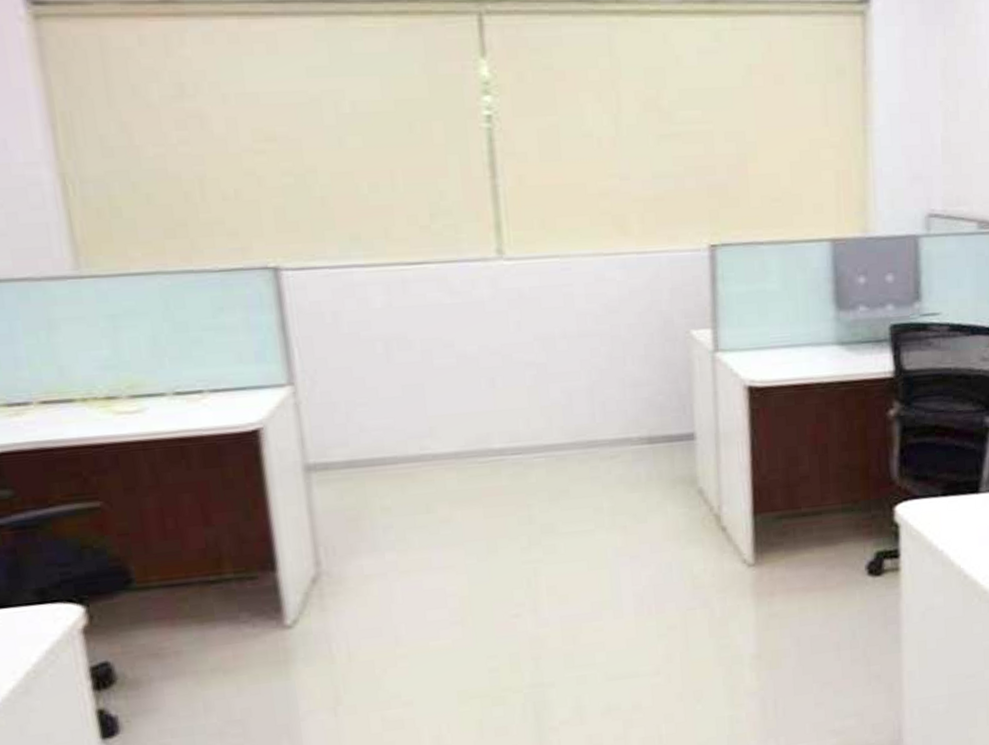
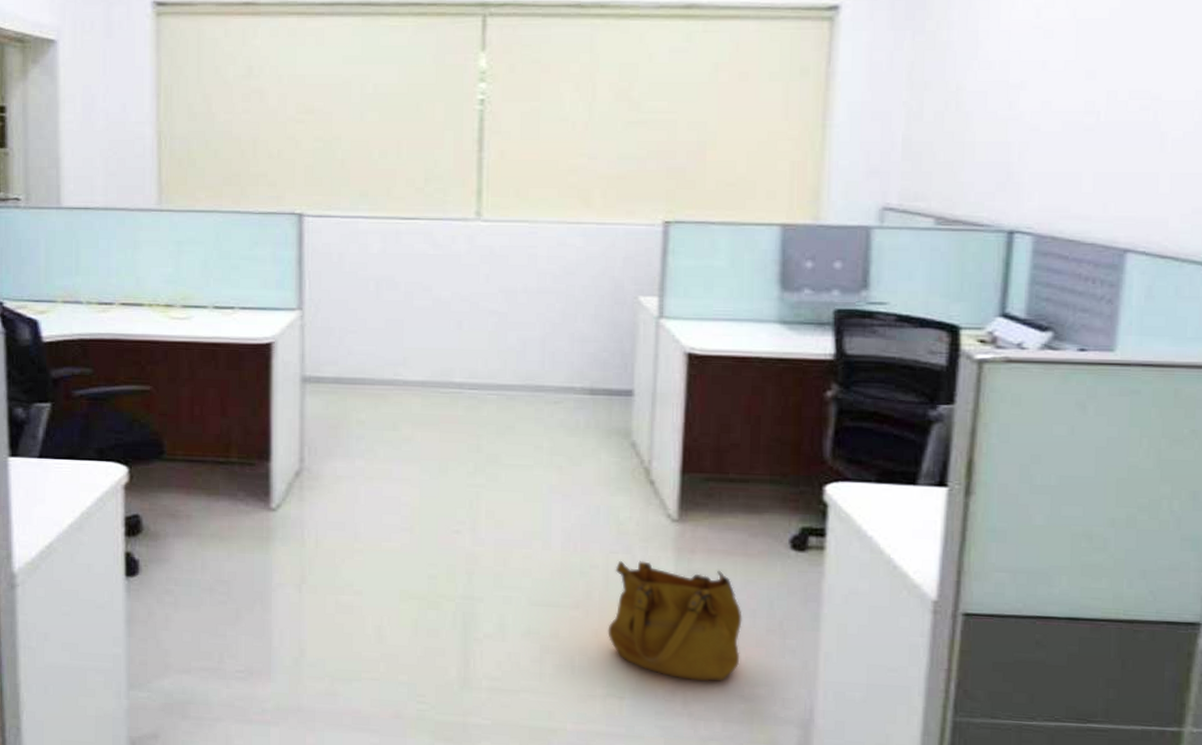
handbag: none [692,608,829,727] -> present [608,560,742,682]

